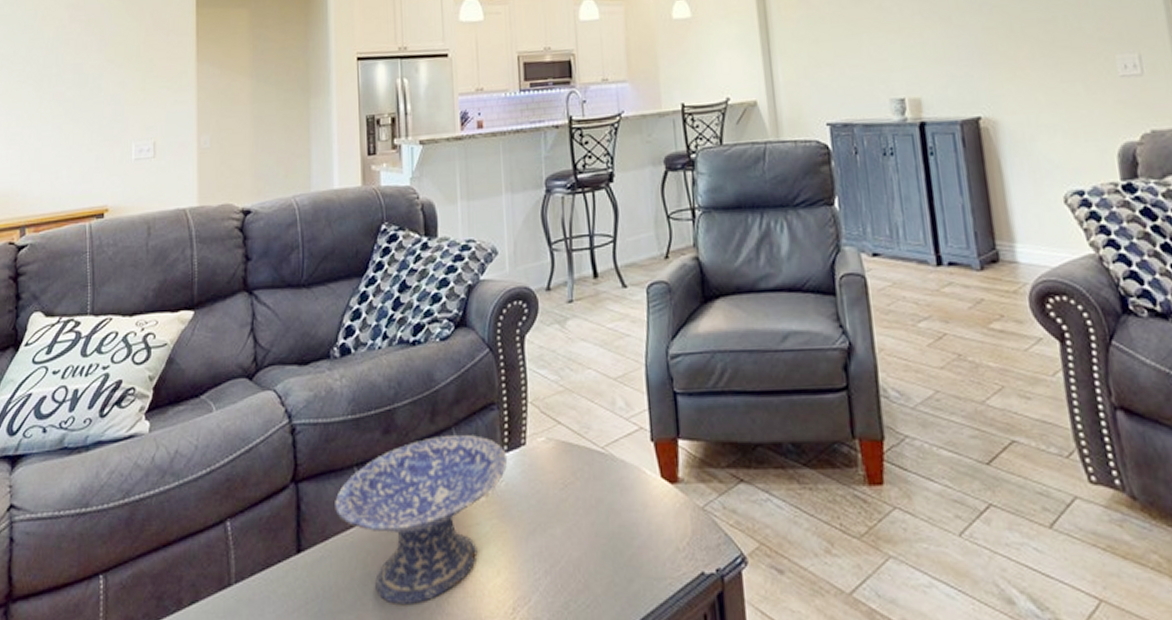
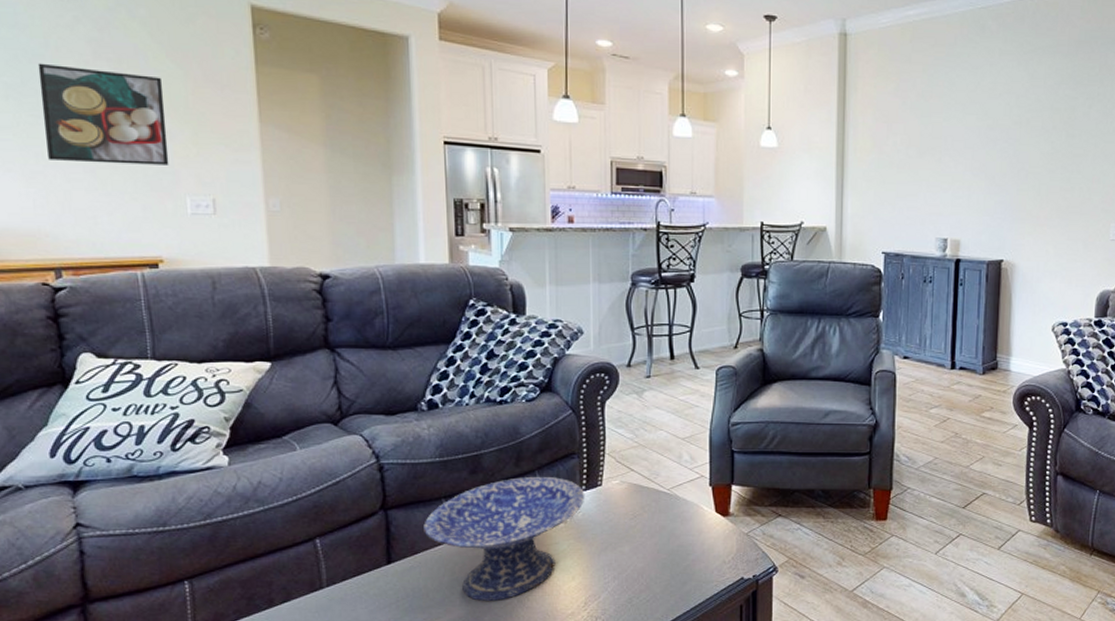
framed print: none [26,31,121,121] -> present [37,63,169,165]

